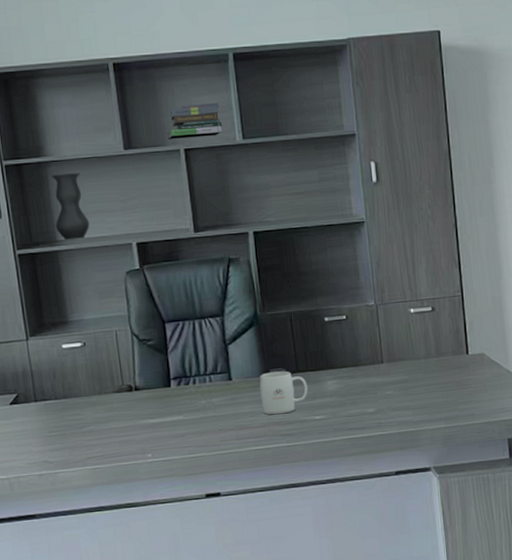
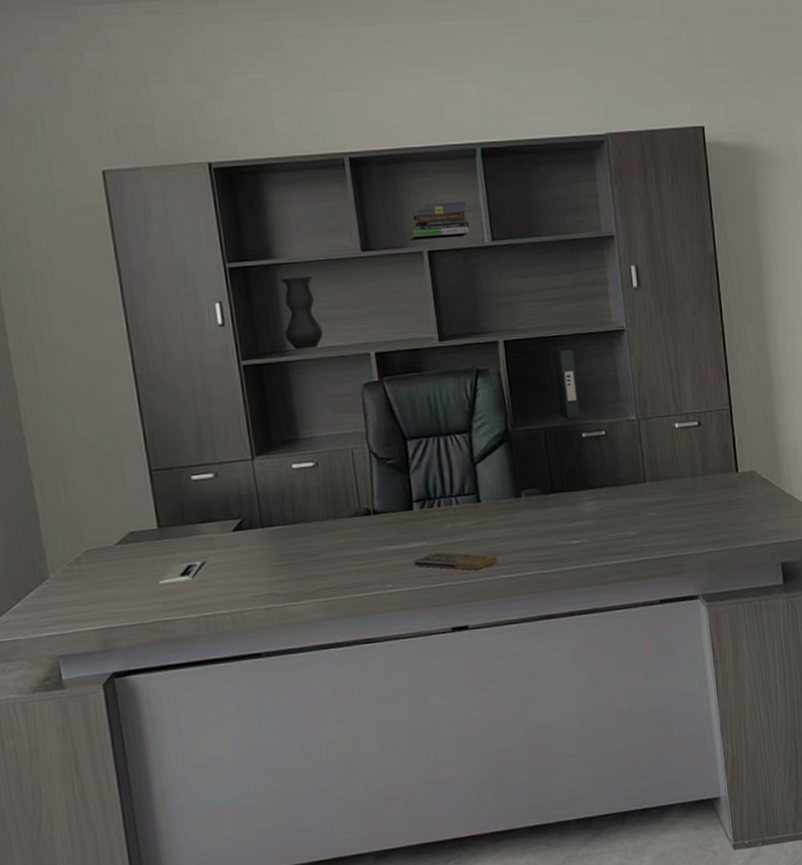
nameplate: none [171,425,248,442] -> present [413,552,498,570]
mug: present [259,371,308,415] -> none [511,491,564,540]
binder: none [298,239,324,304] -> present [553,349,581,419]

